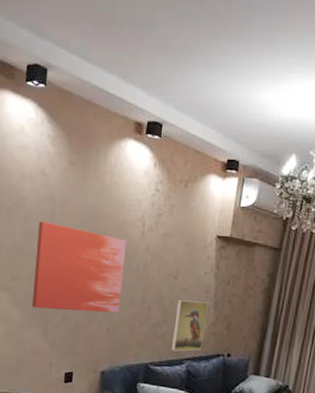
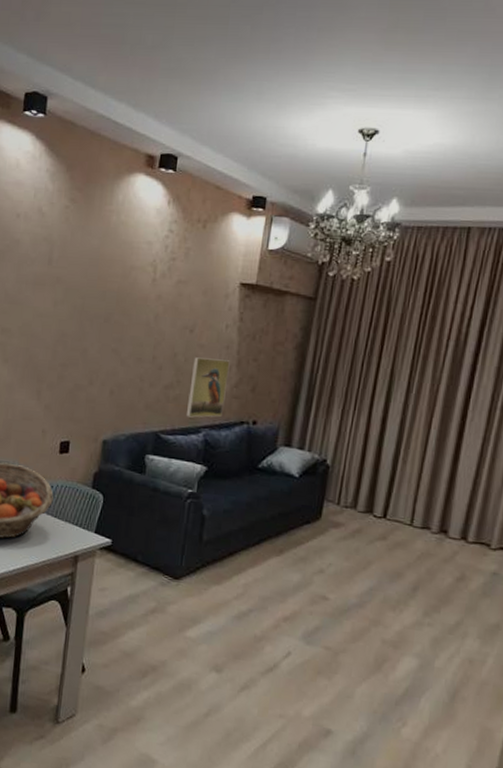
wall art: present [31,222,127,313] -> none [23,267,135,372]

